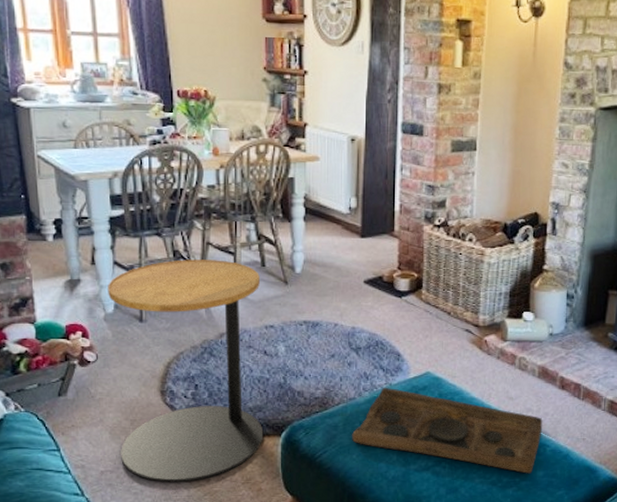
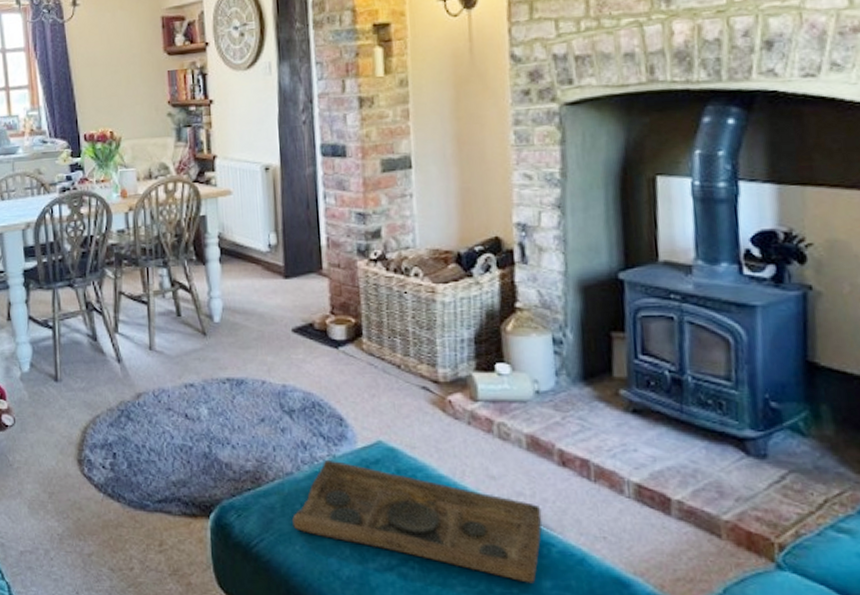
side table: present [108,259,264,483] -> none [23,310,190,570]

